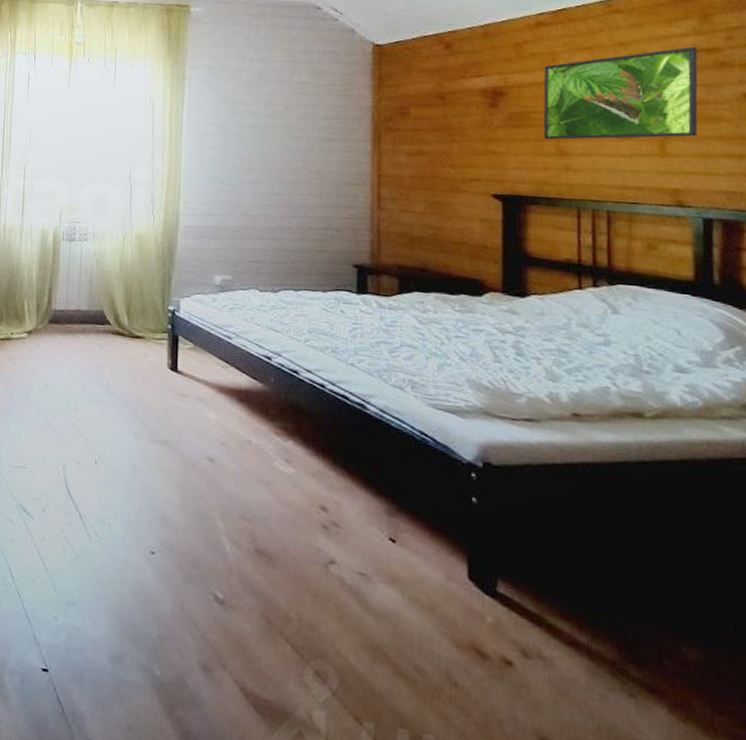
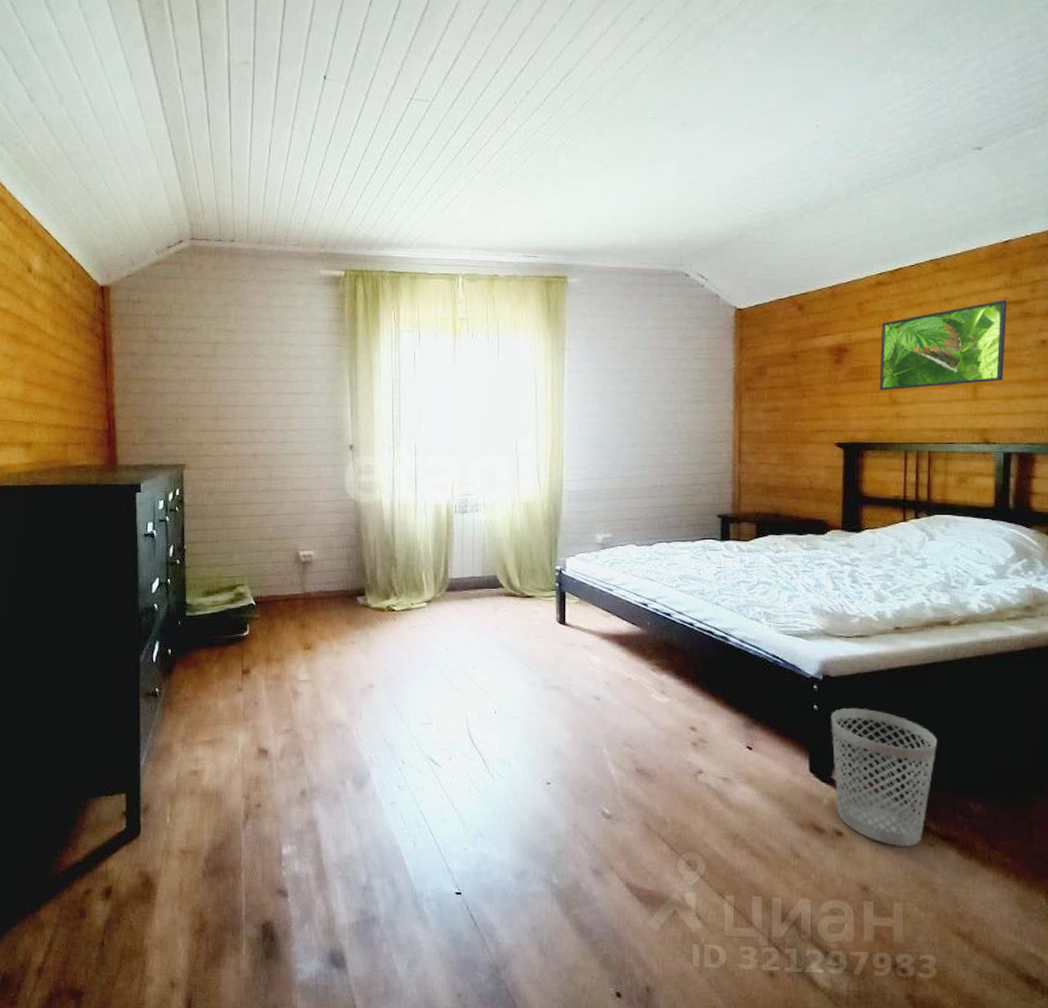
wastebasket: none [494,505,634,694] -> present [831,708,937,847]

